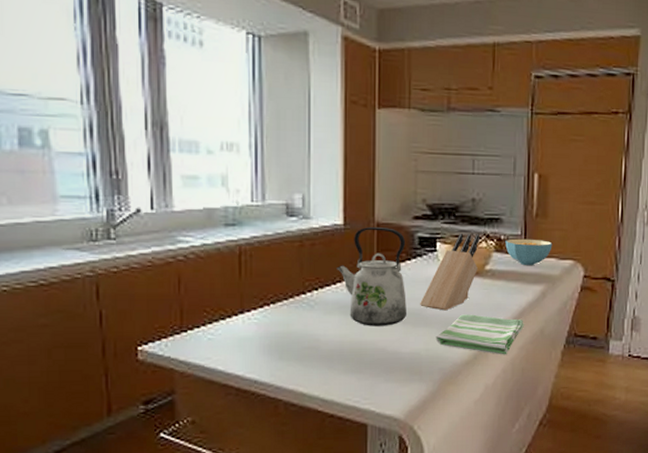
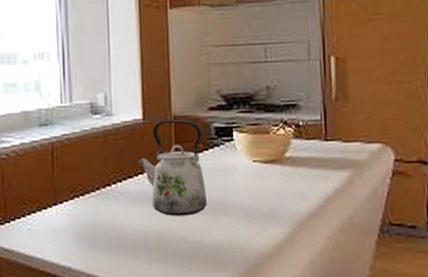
knife block: present [420,233,479,311] -> none [220,121,277,200]
dish towel: present [435,314,524,355] -> none [237,203,331,245]
cereal bowl: present [505,238,553,266] -> none [304,123,356,152]

